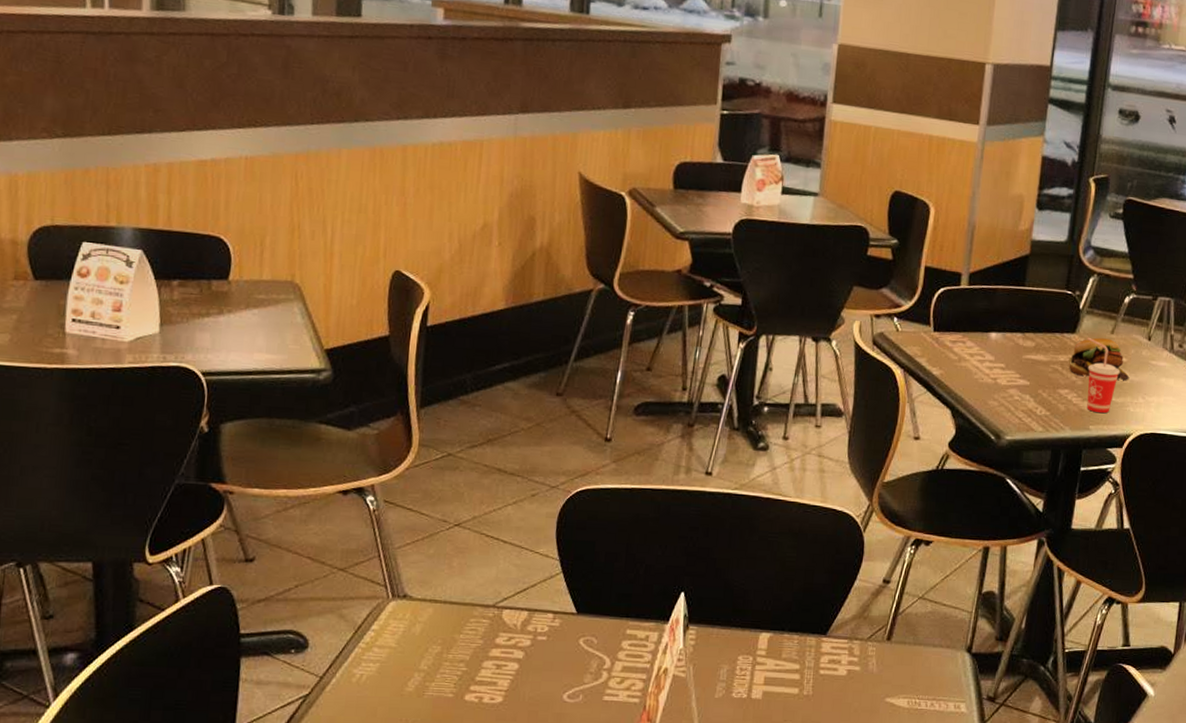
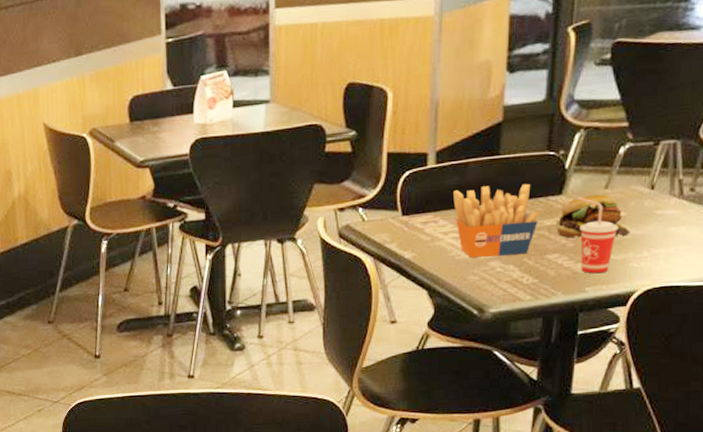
french fries: none [981,314,1057,386] -> present [453,183,541,258]

